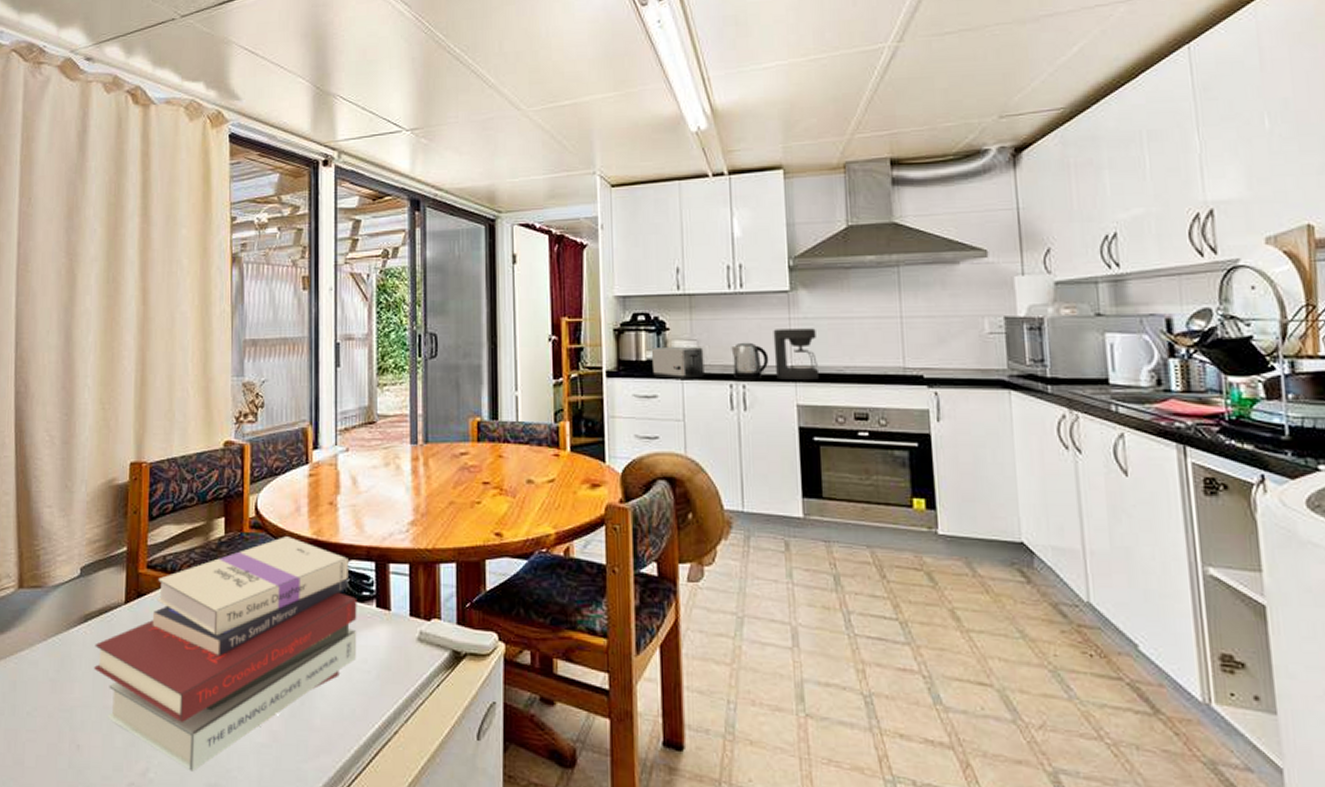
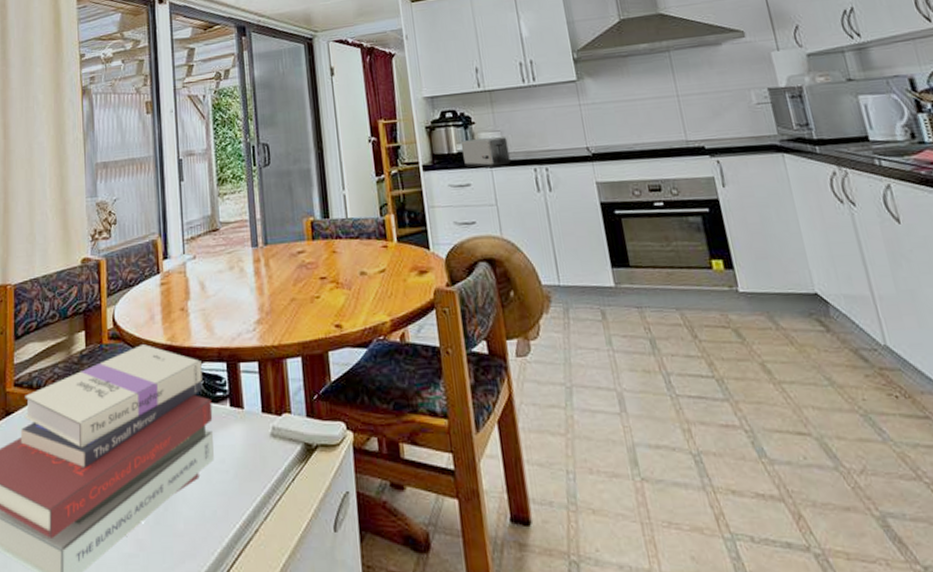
kettle: present [731,342,769,380] -> none [531,129,567,164]
coffee maker: present [773,328,820,381] -> none [566,112,613,161]

